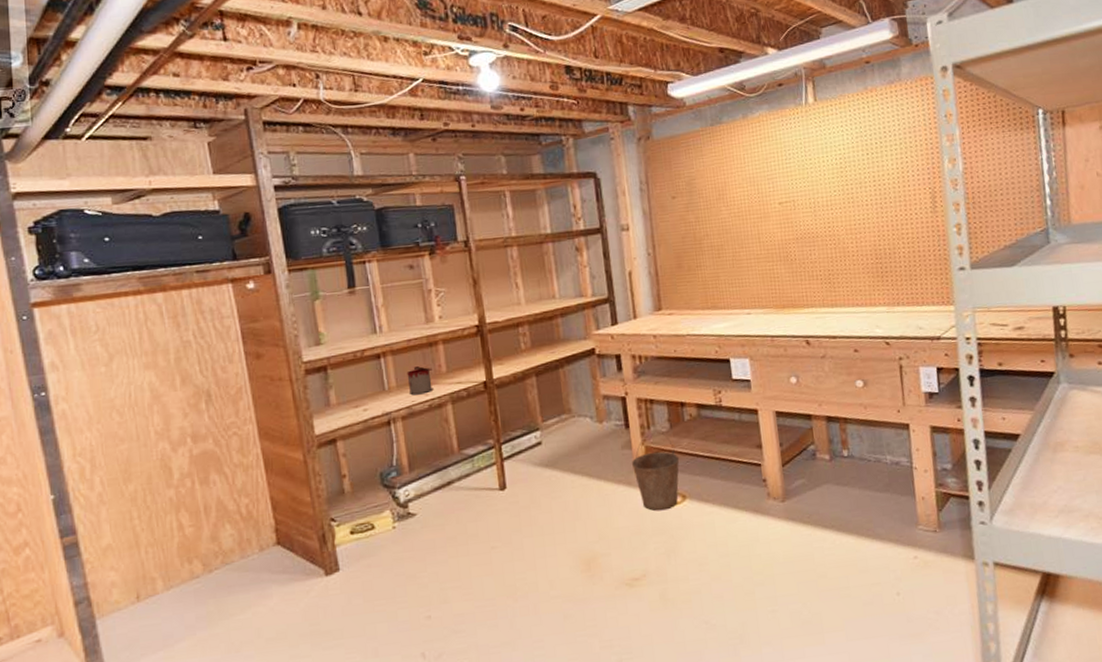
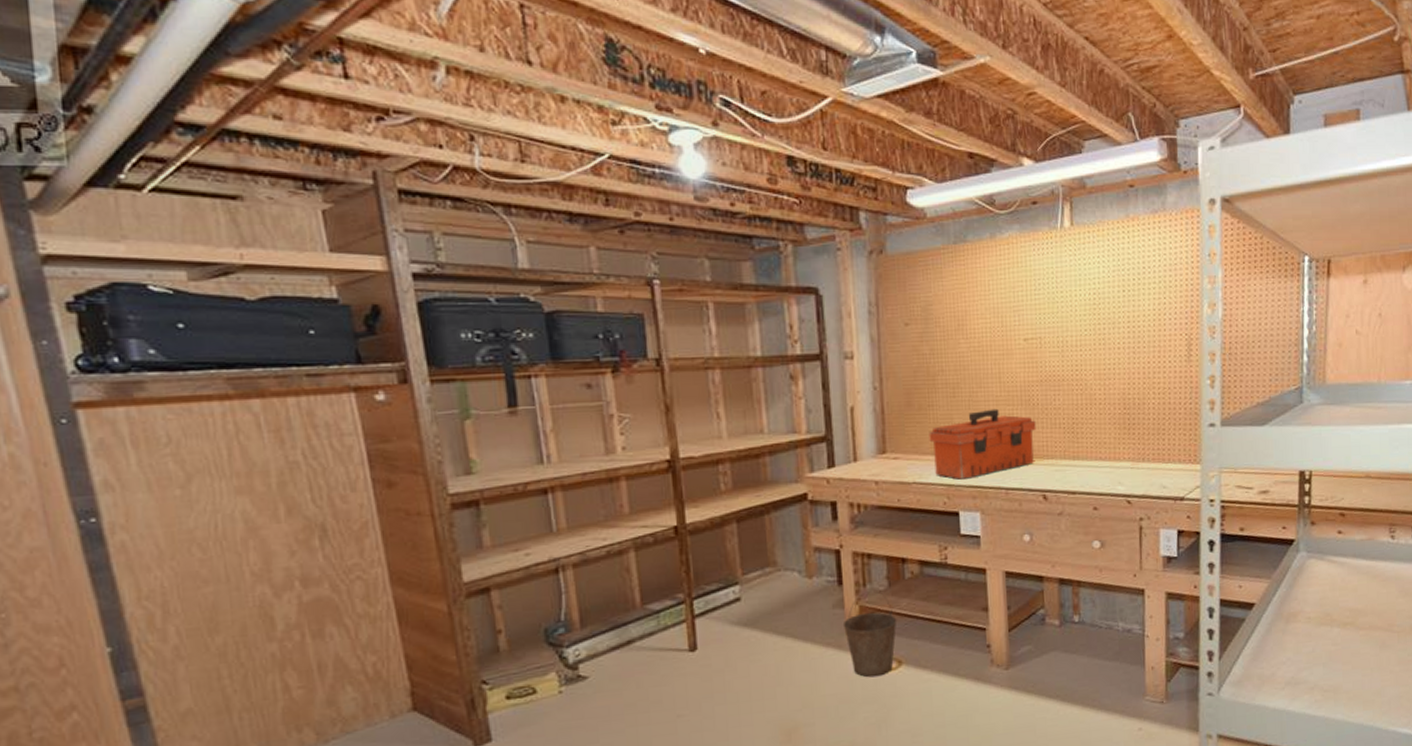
paint can: present [406,366,433,395] -> none [580,505,612,539]
toolbox: none [698,265,796,330] -> present [929,408,1036,480]

